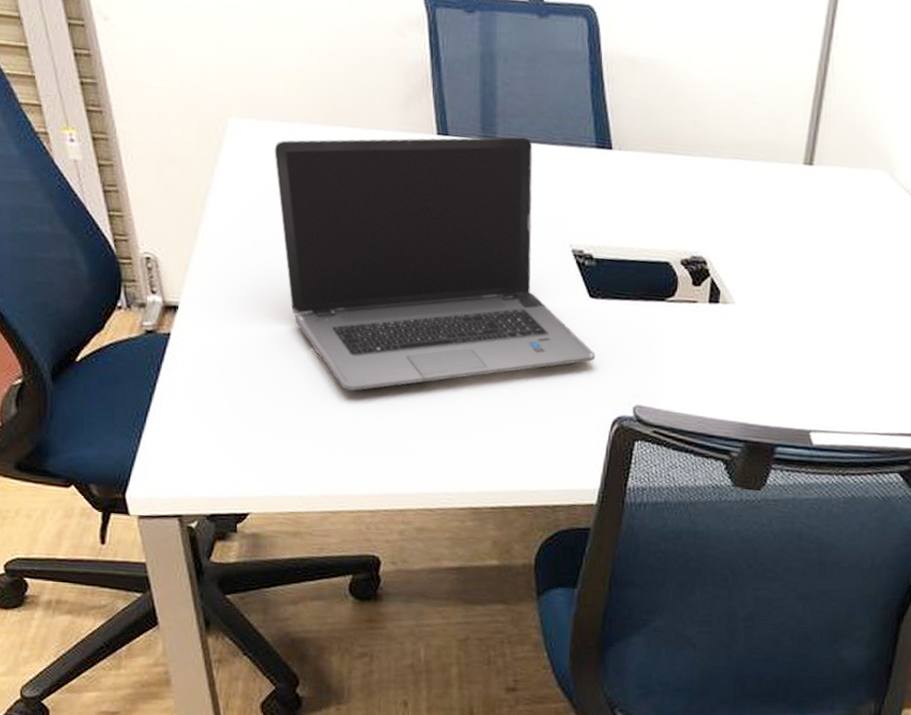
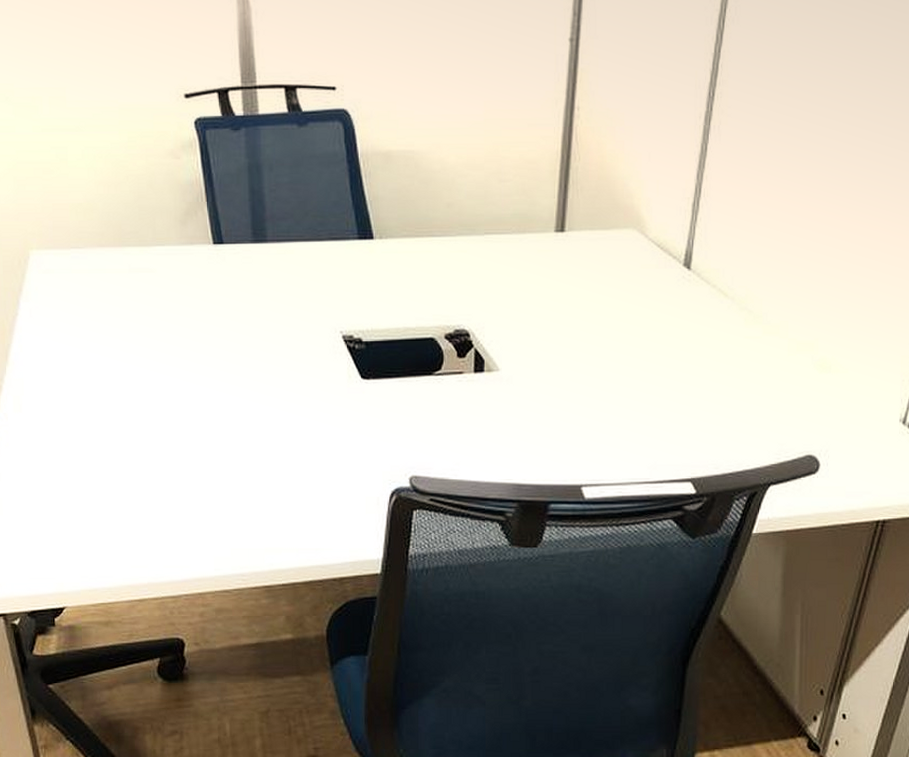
laptop computer: present [274,137,595,391] -> none [70,237,370,486]

